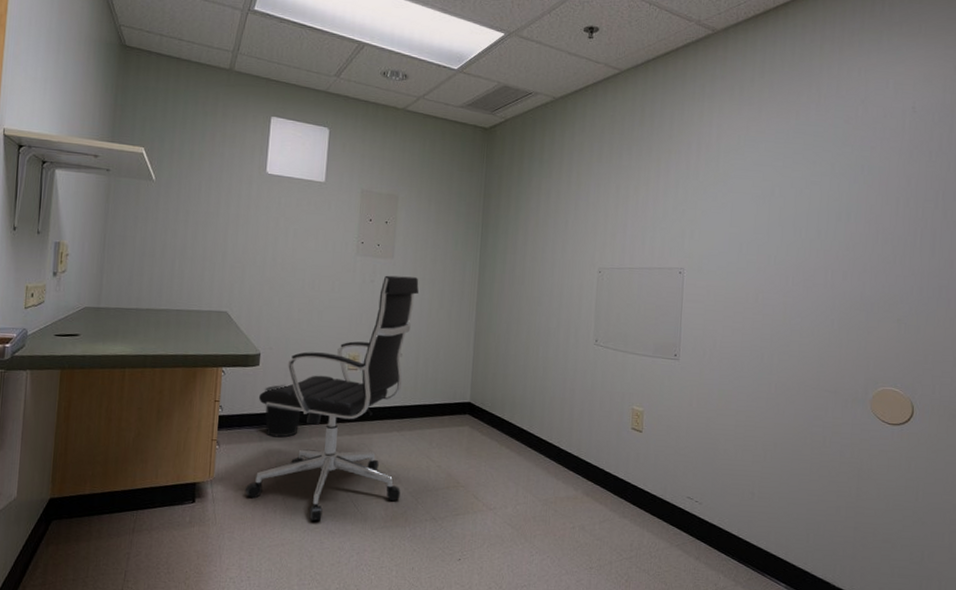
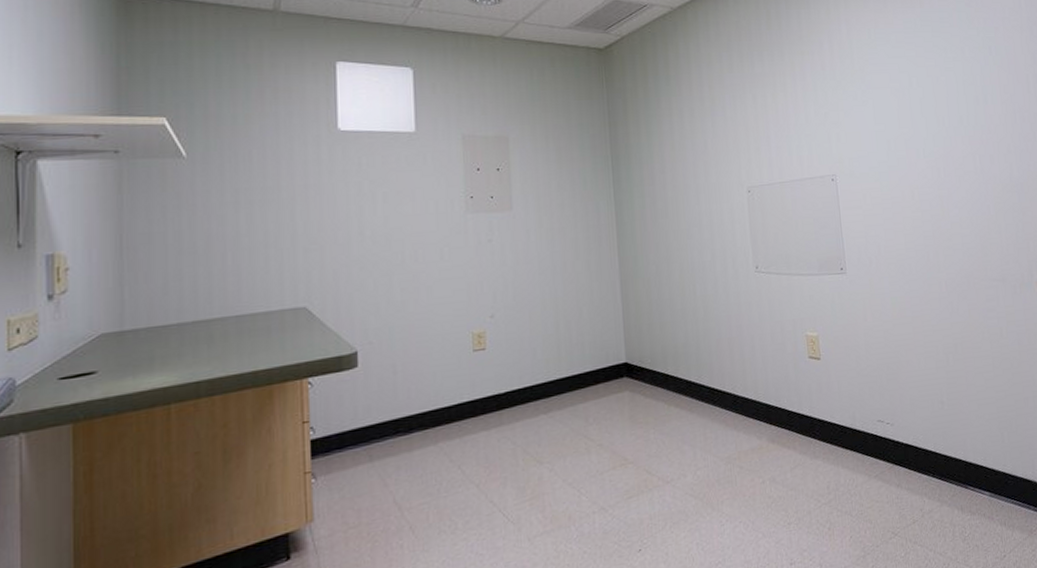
chair: present [245,275,419,522] -> none [359,228,559,547]
wastebasket: present [264,384,301,438] -> none [367,383,421,453]

